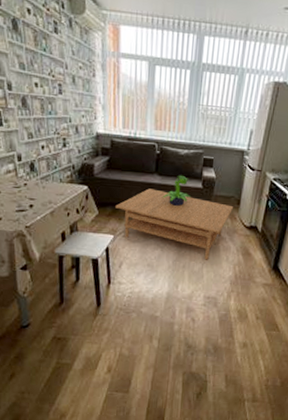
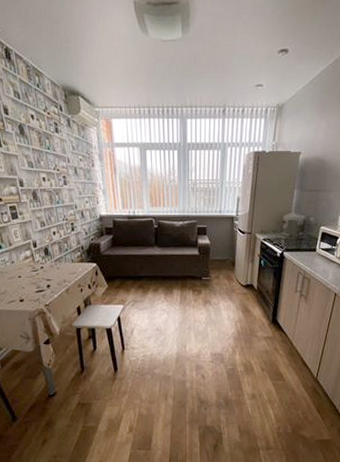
coffee table: present [115,188,234,260] -> none [122,260,230,320]
potted plant: present [163,176,190,206] -> none [164,245,189,273]

